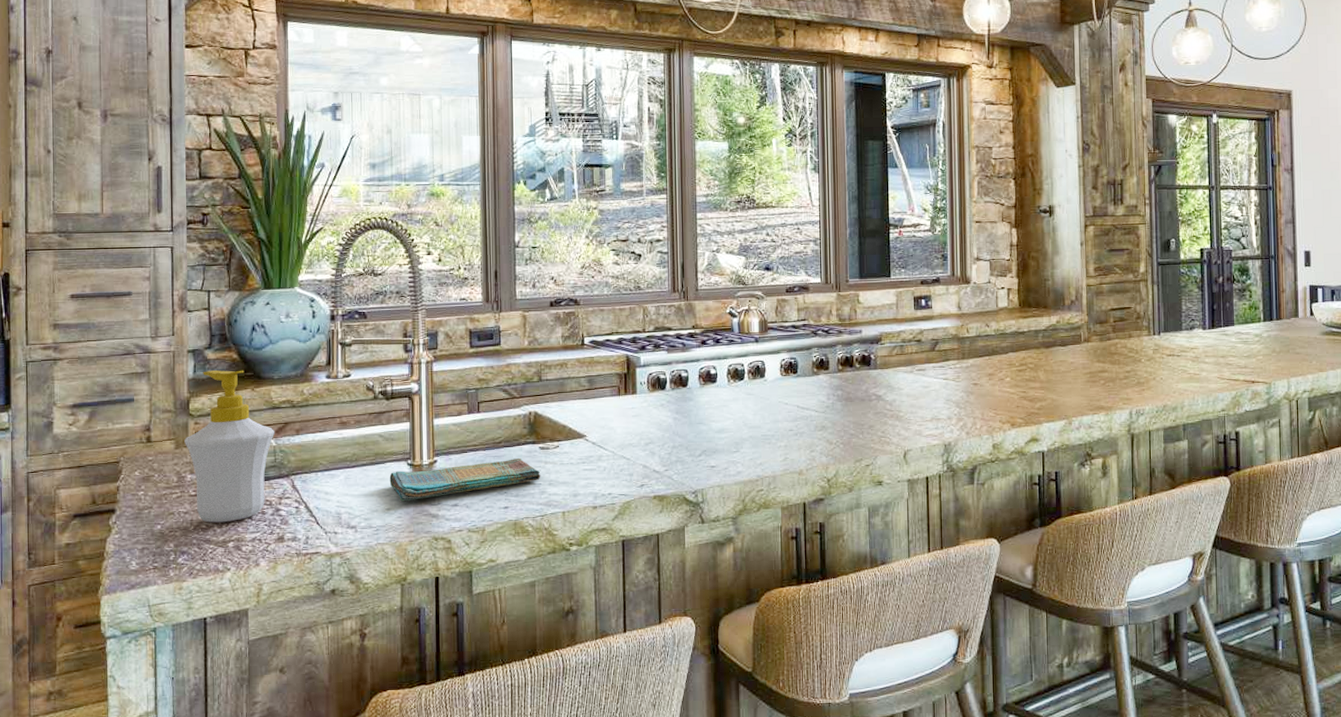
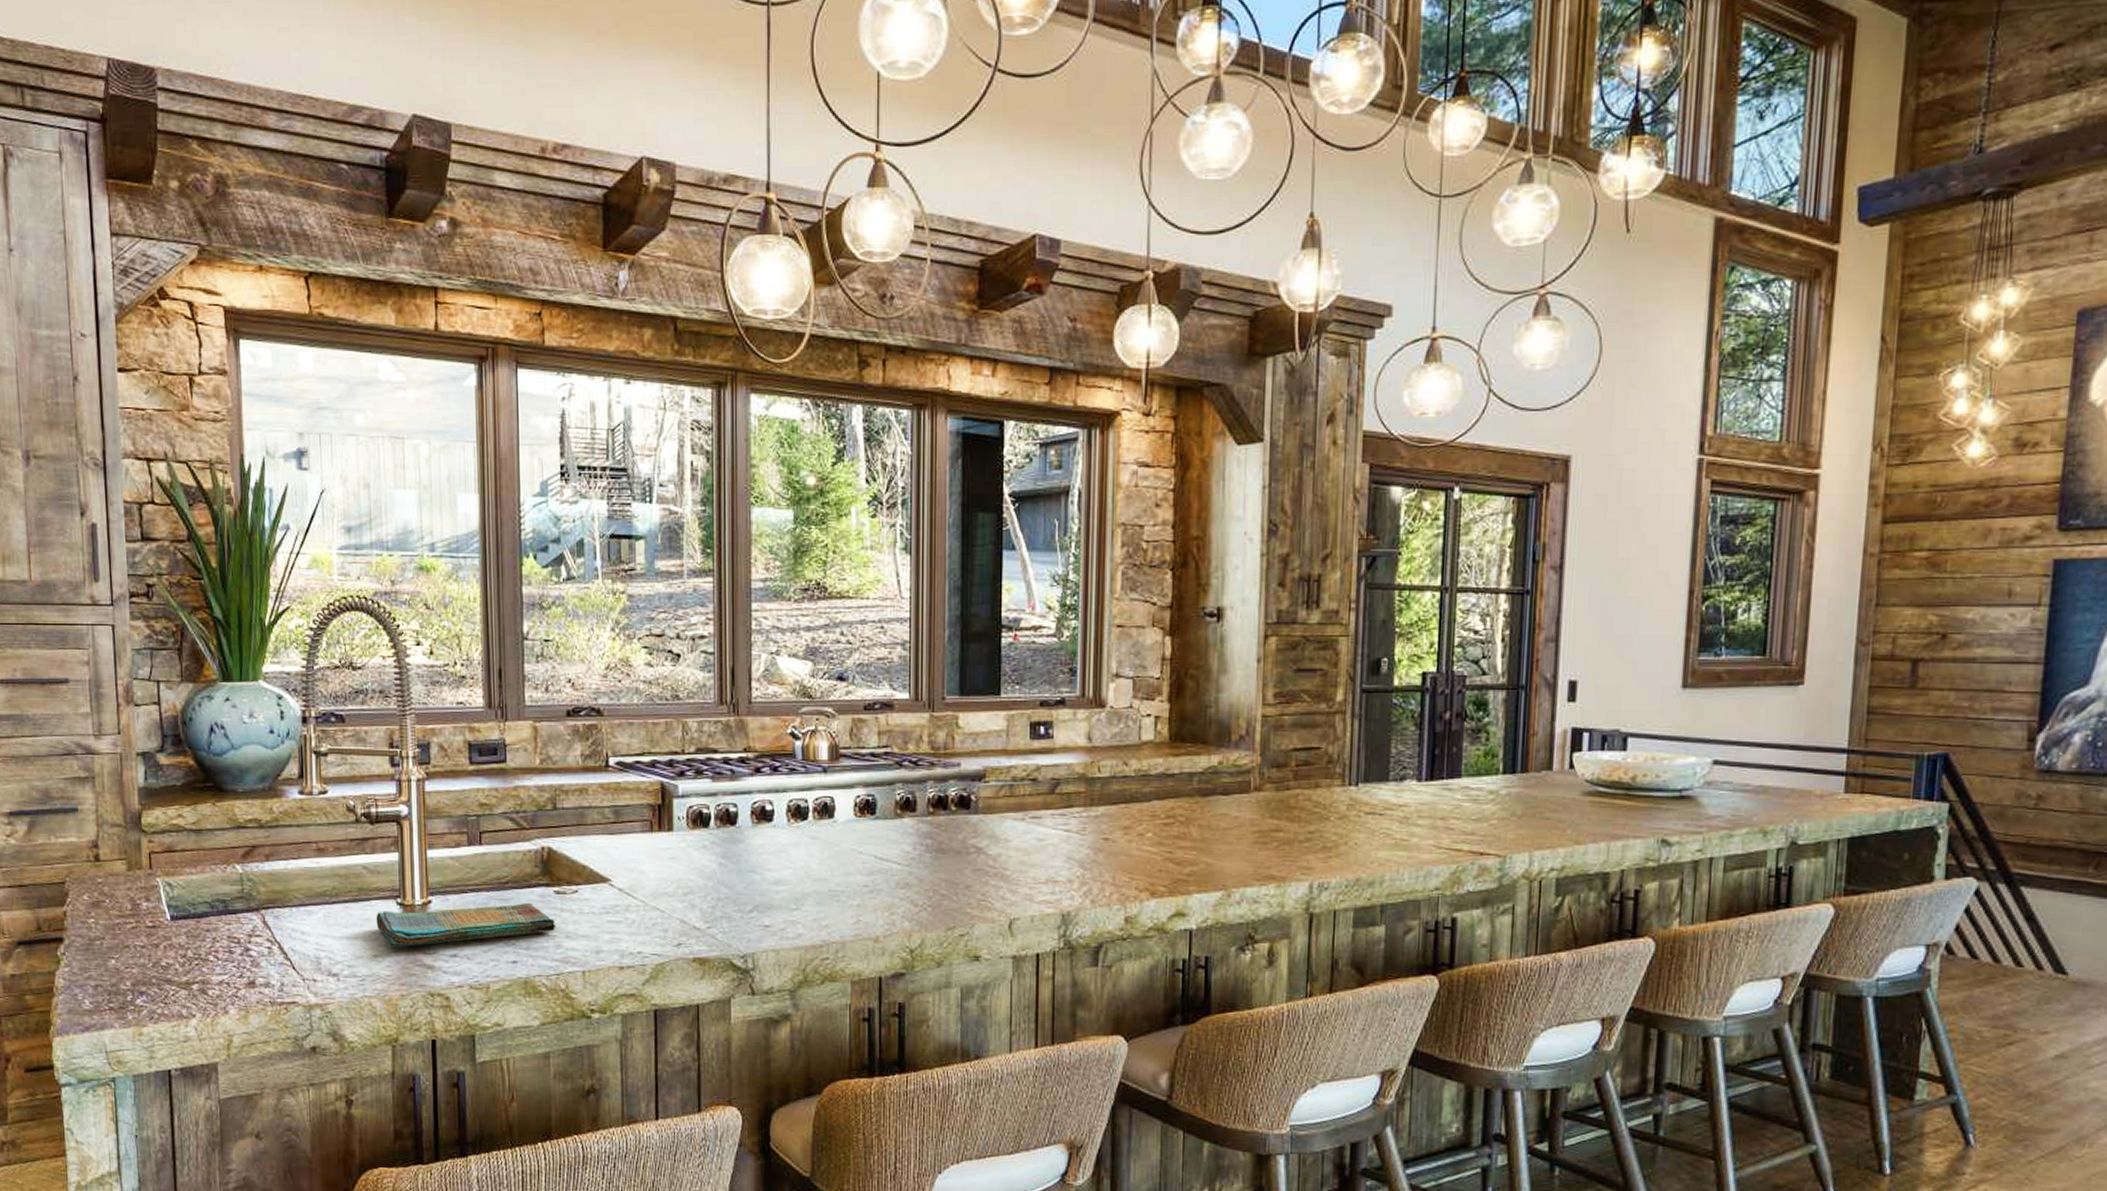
soap bottle: present [184,370,274,523] -> none [137,779,240,961]

